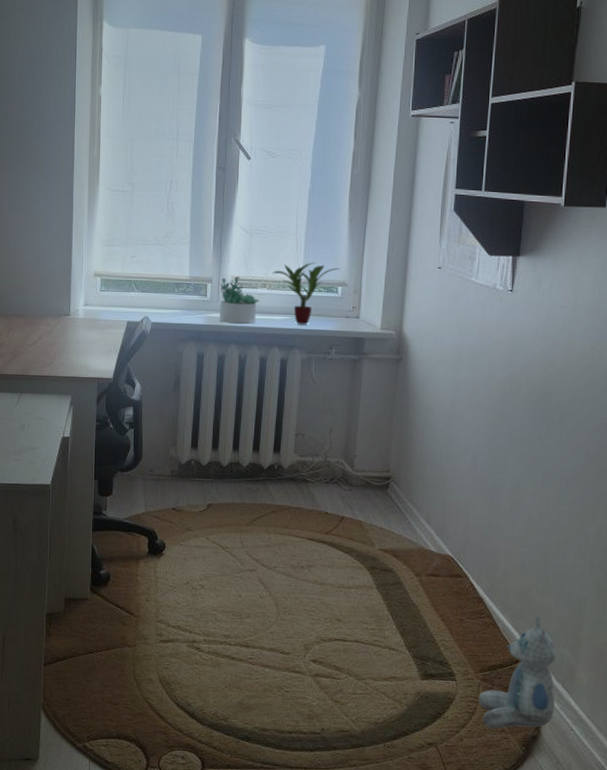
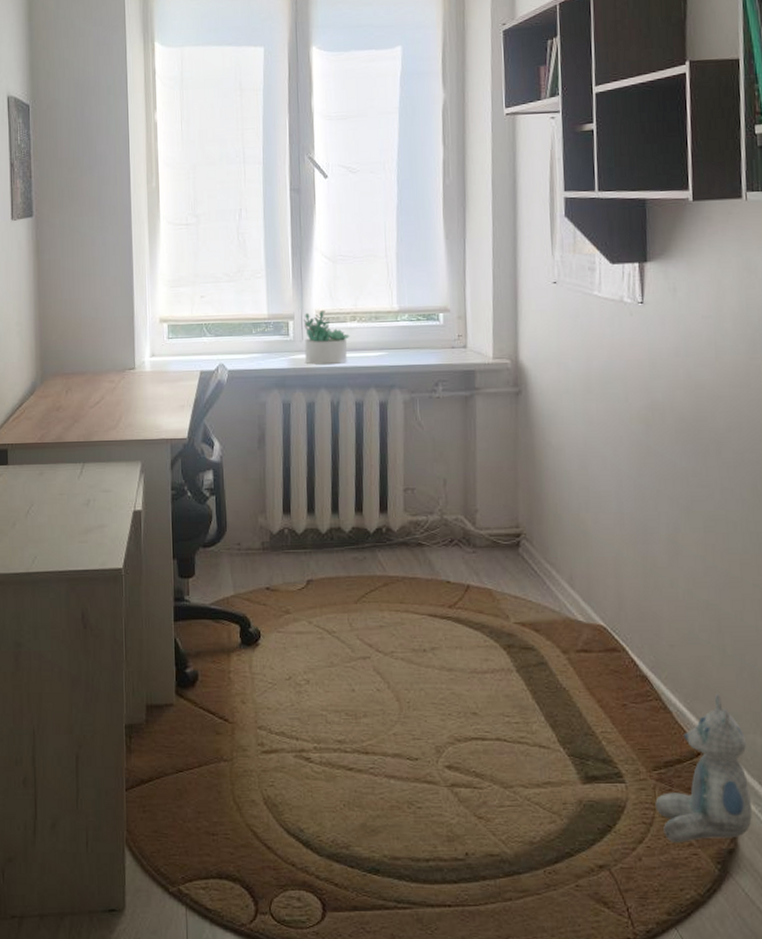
potted plant: present [272,262,340,325] -> none [361,287,440,360]

